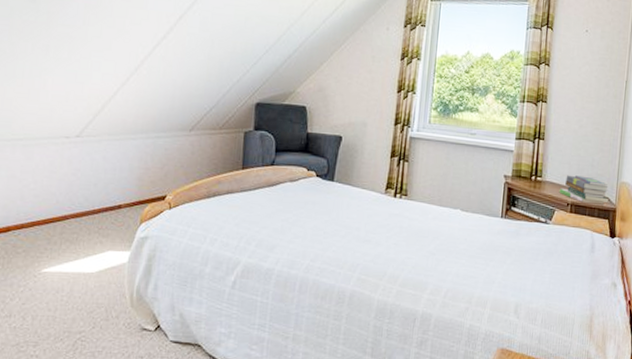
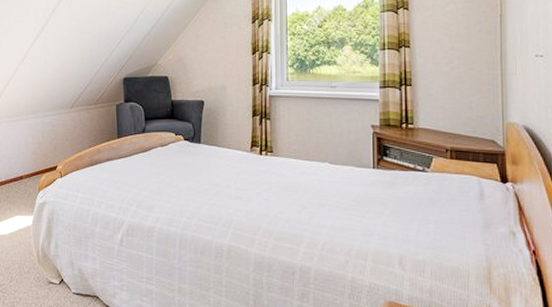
books: present [559,175,609,206] -> none [435,119,495,149]

